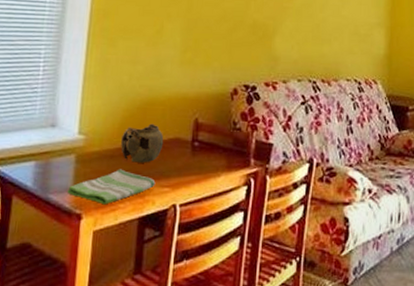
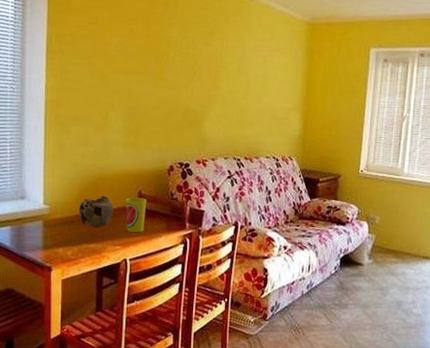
dish towel: present [67,169,156,205] -> none [39,232,109,260]
cup: none [177,126,204,171] -> present [125,197,147,233]

